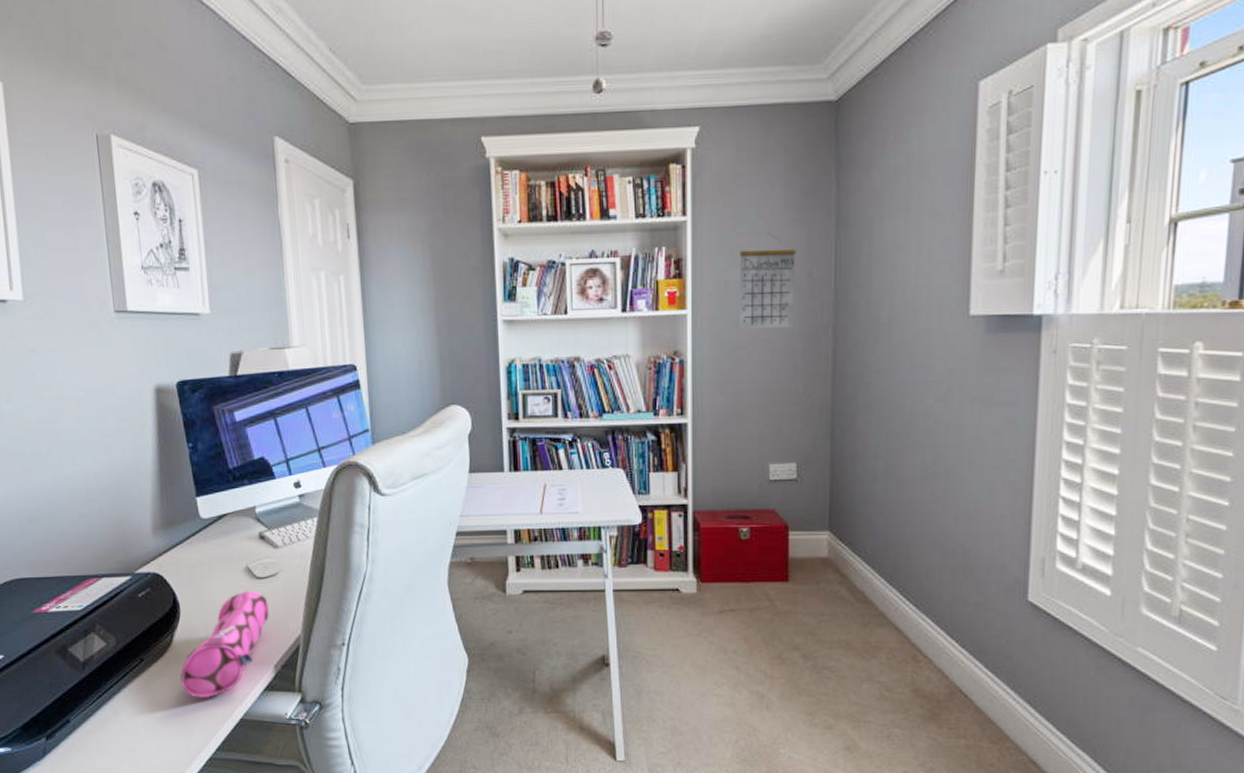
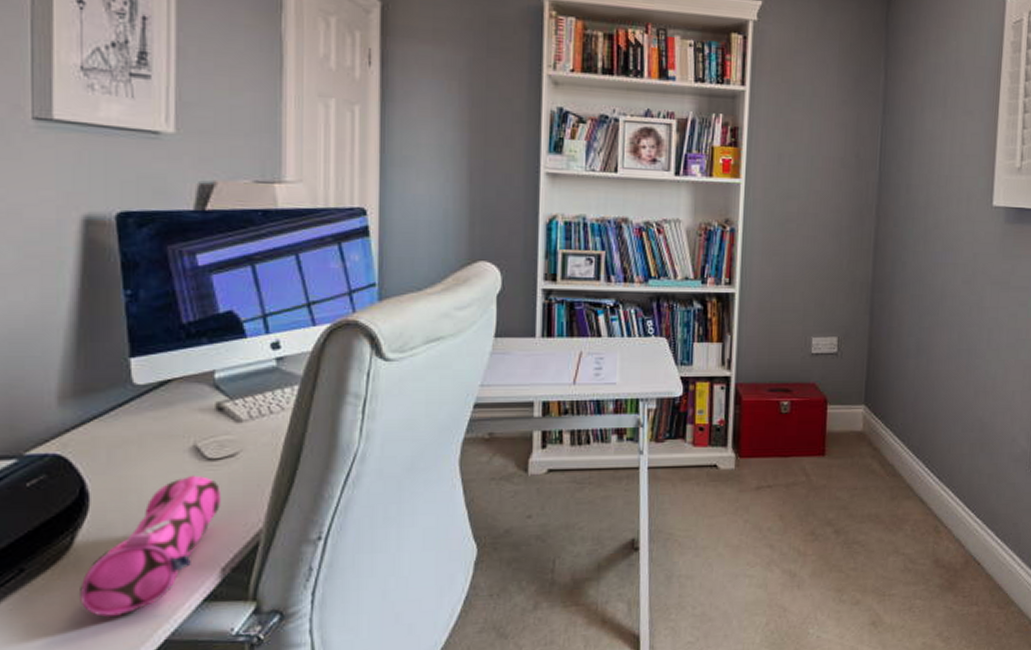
calendar: present [740,232,796,329] -> none [791,111,847,205]

